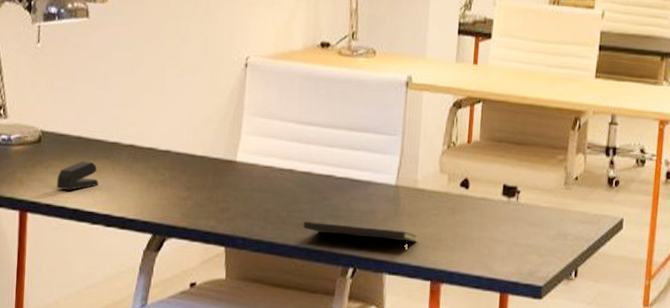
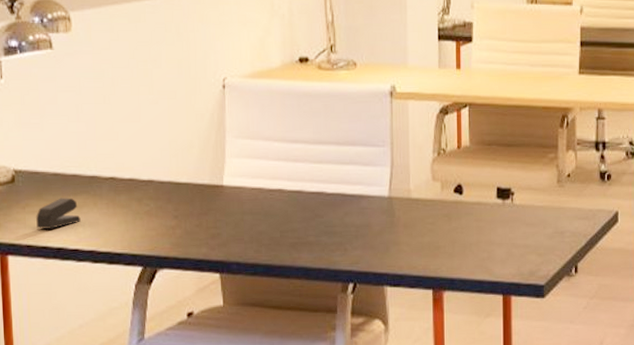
notepad: present [303,221,418,252] -> none [298,240,416,262]

